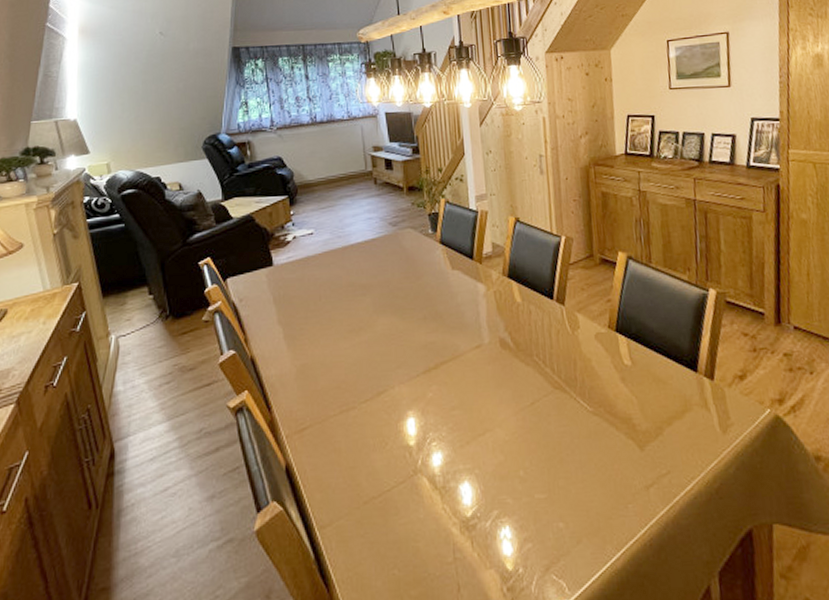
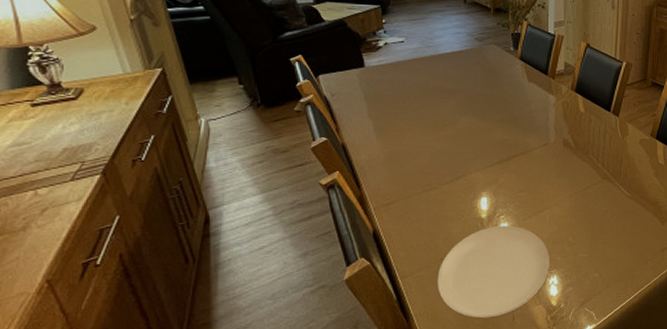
plate: none [361,454,499,589] -> present [437,225,549,319]

